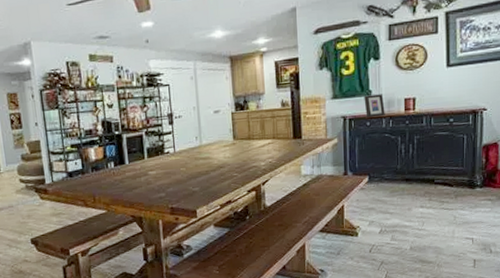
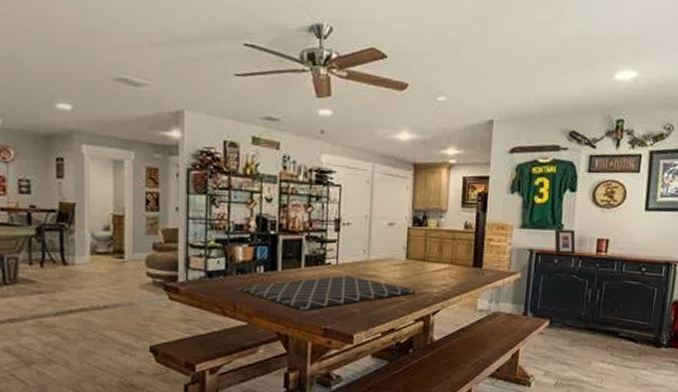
placemat: none [95,160,245,194] -> present [238,275,415,310]

